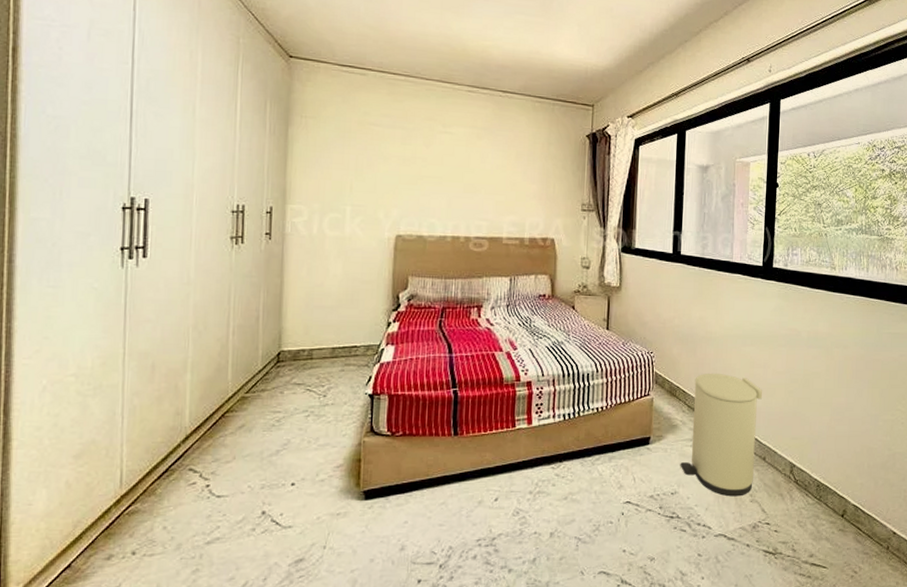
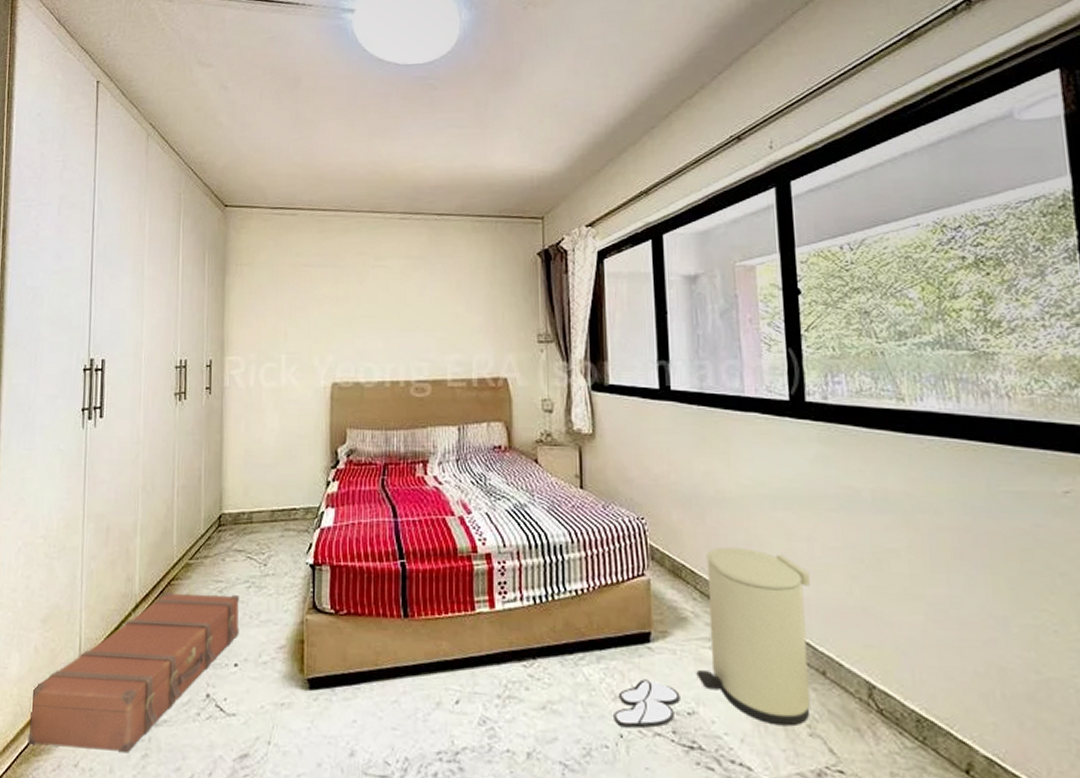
suitcase: none [59,424,297,575] -> present [28,592,240,752]
slippers: none [618,471,667,508] -> present [614,679,680,728]

